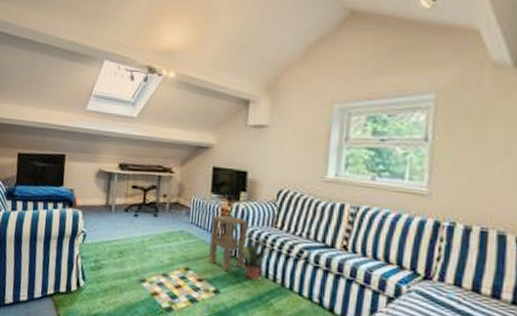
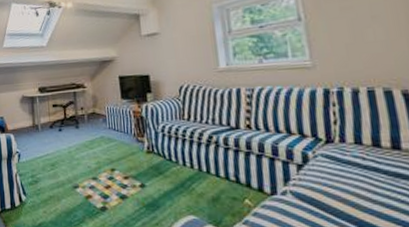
side table: present [209,214,248,272] -> none [126,115,163,166]
potted plant: present [235,229,272,281] -> none [151,125,185,170]

